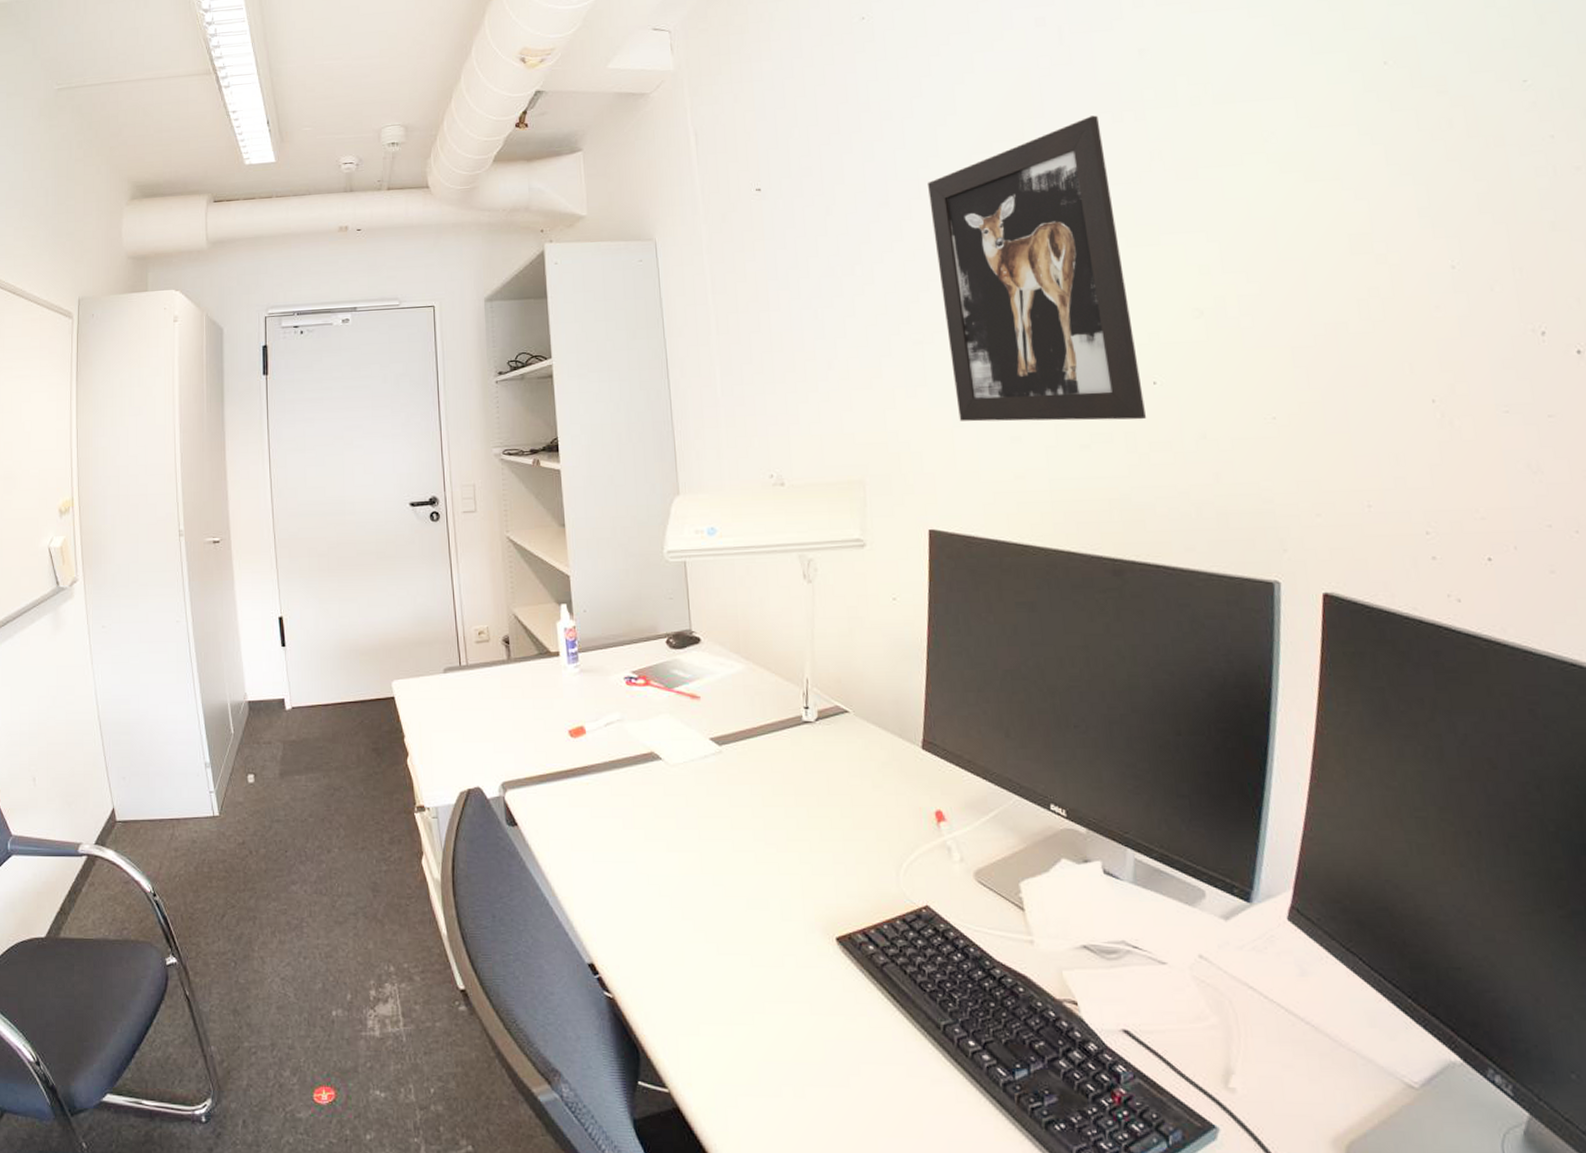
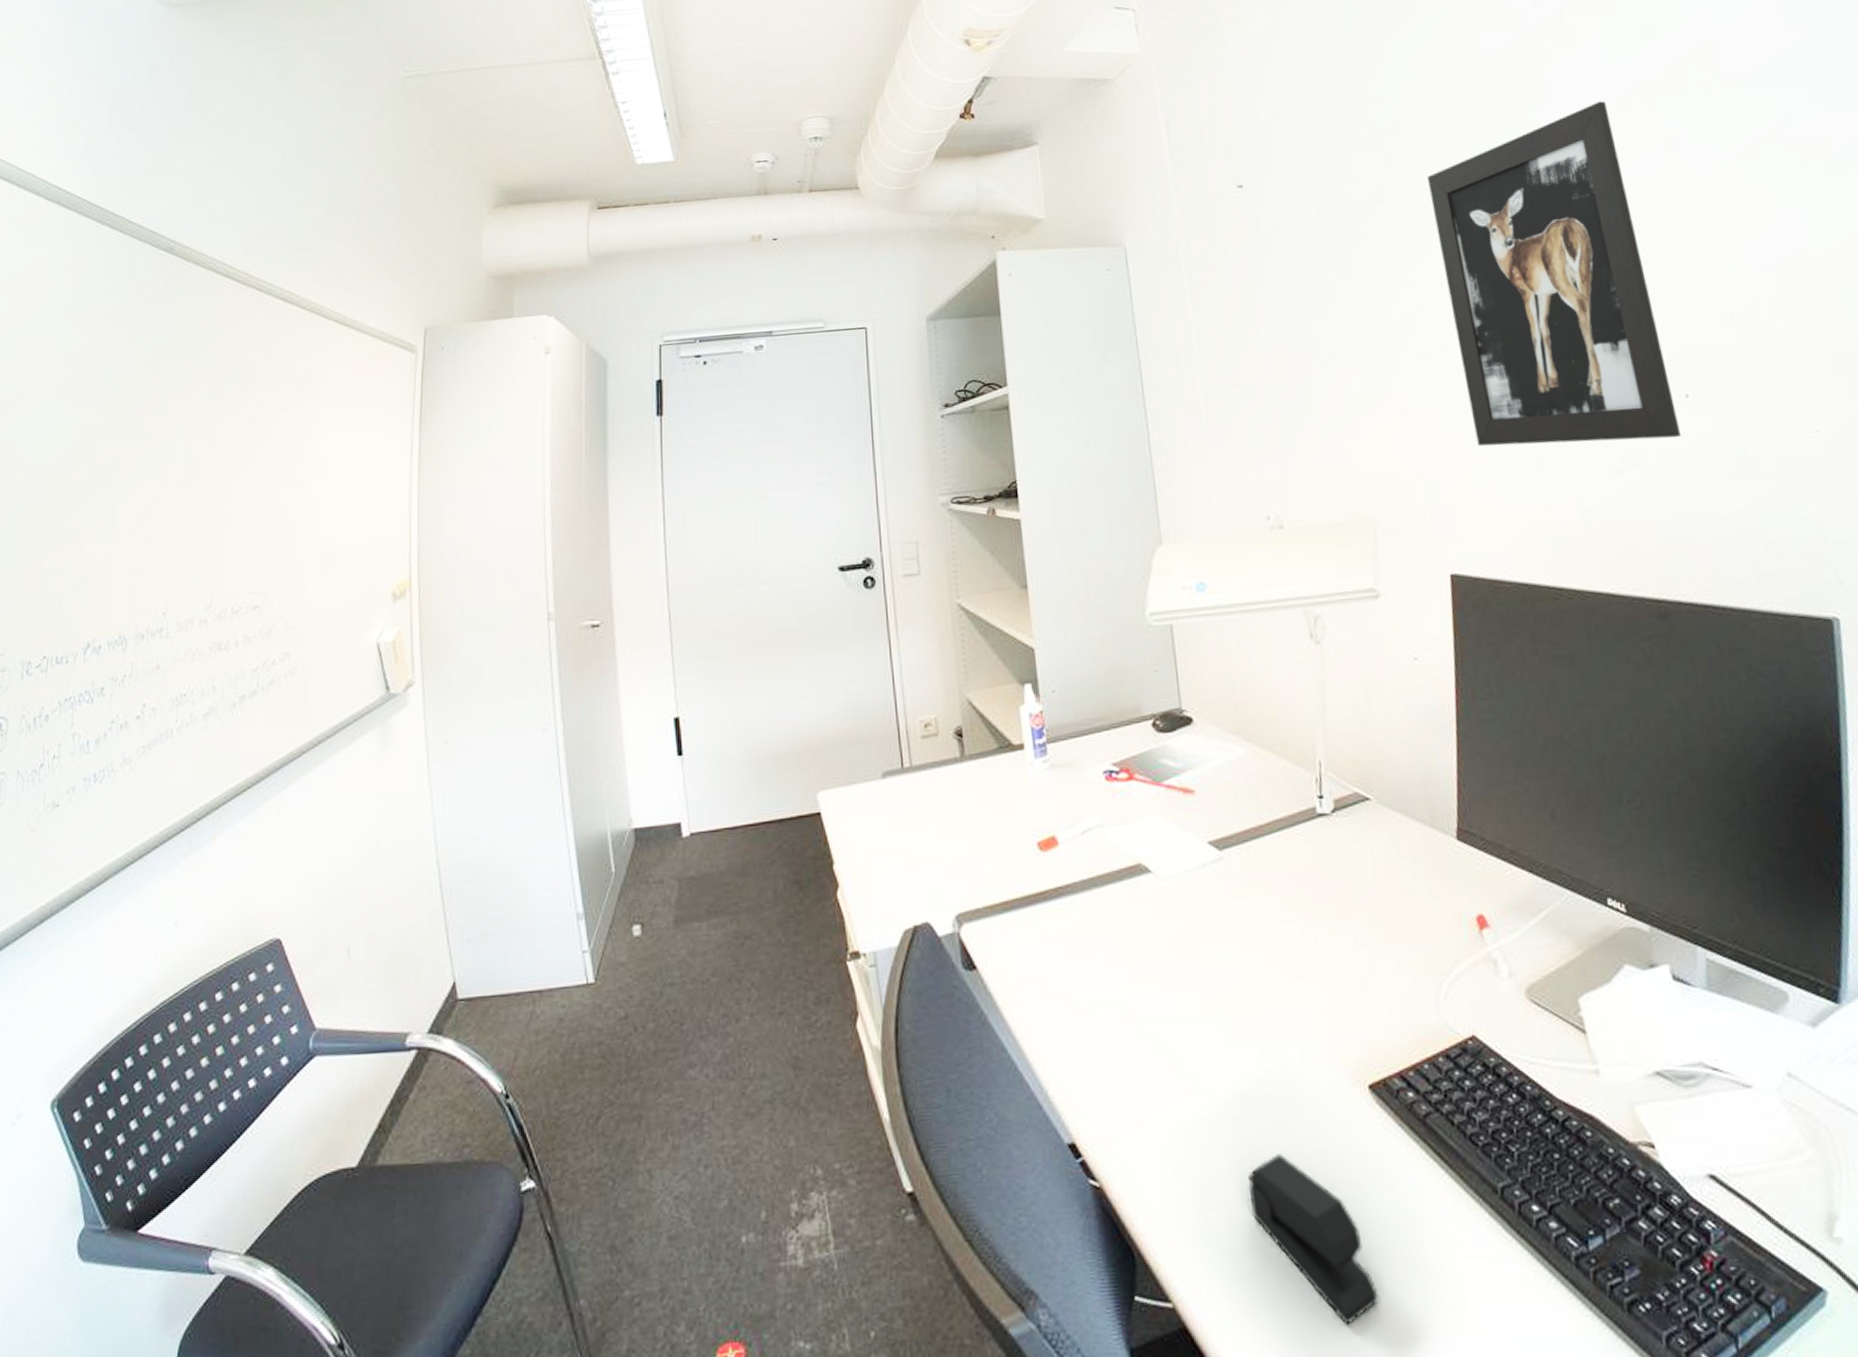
stapler: none [732,984,837,1118] -> present [1247,1153,1379,1326]

